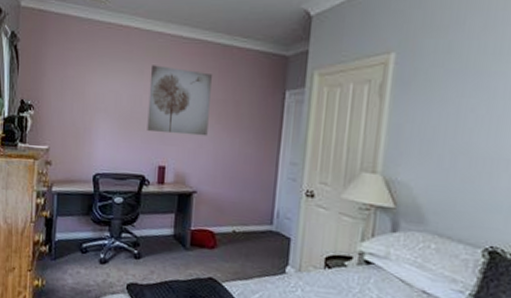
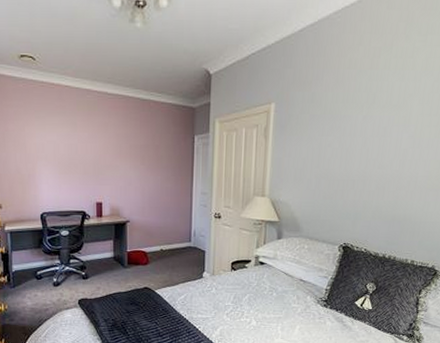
wall art: present [147,65,212,136] -> none [82,118,135,176]

